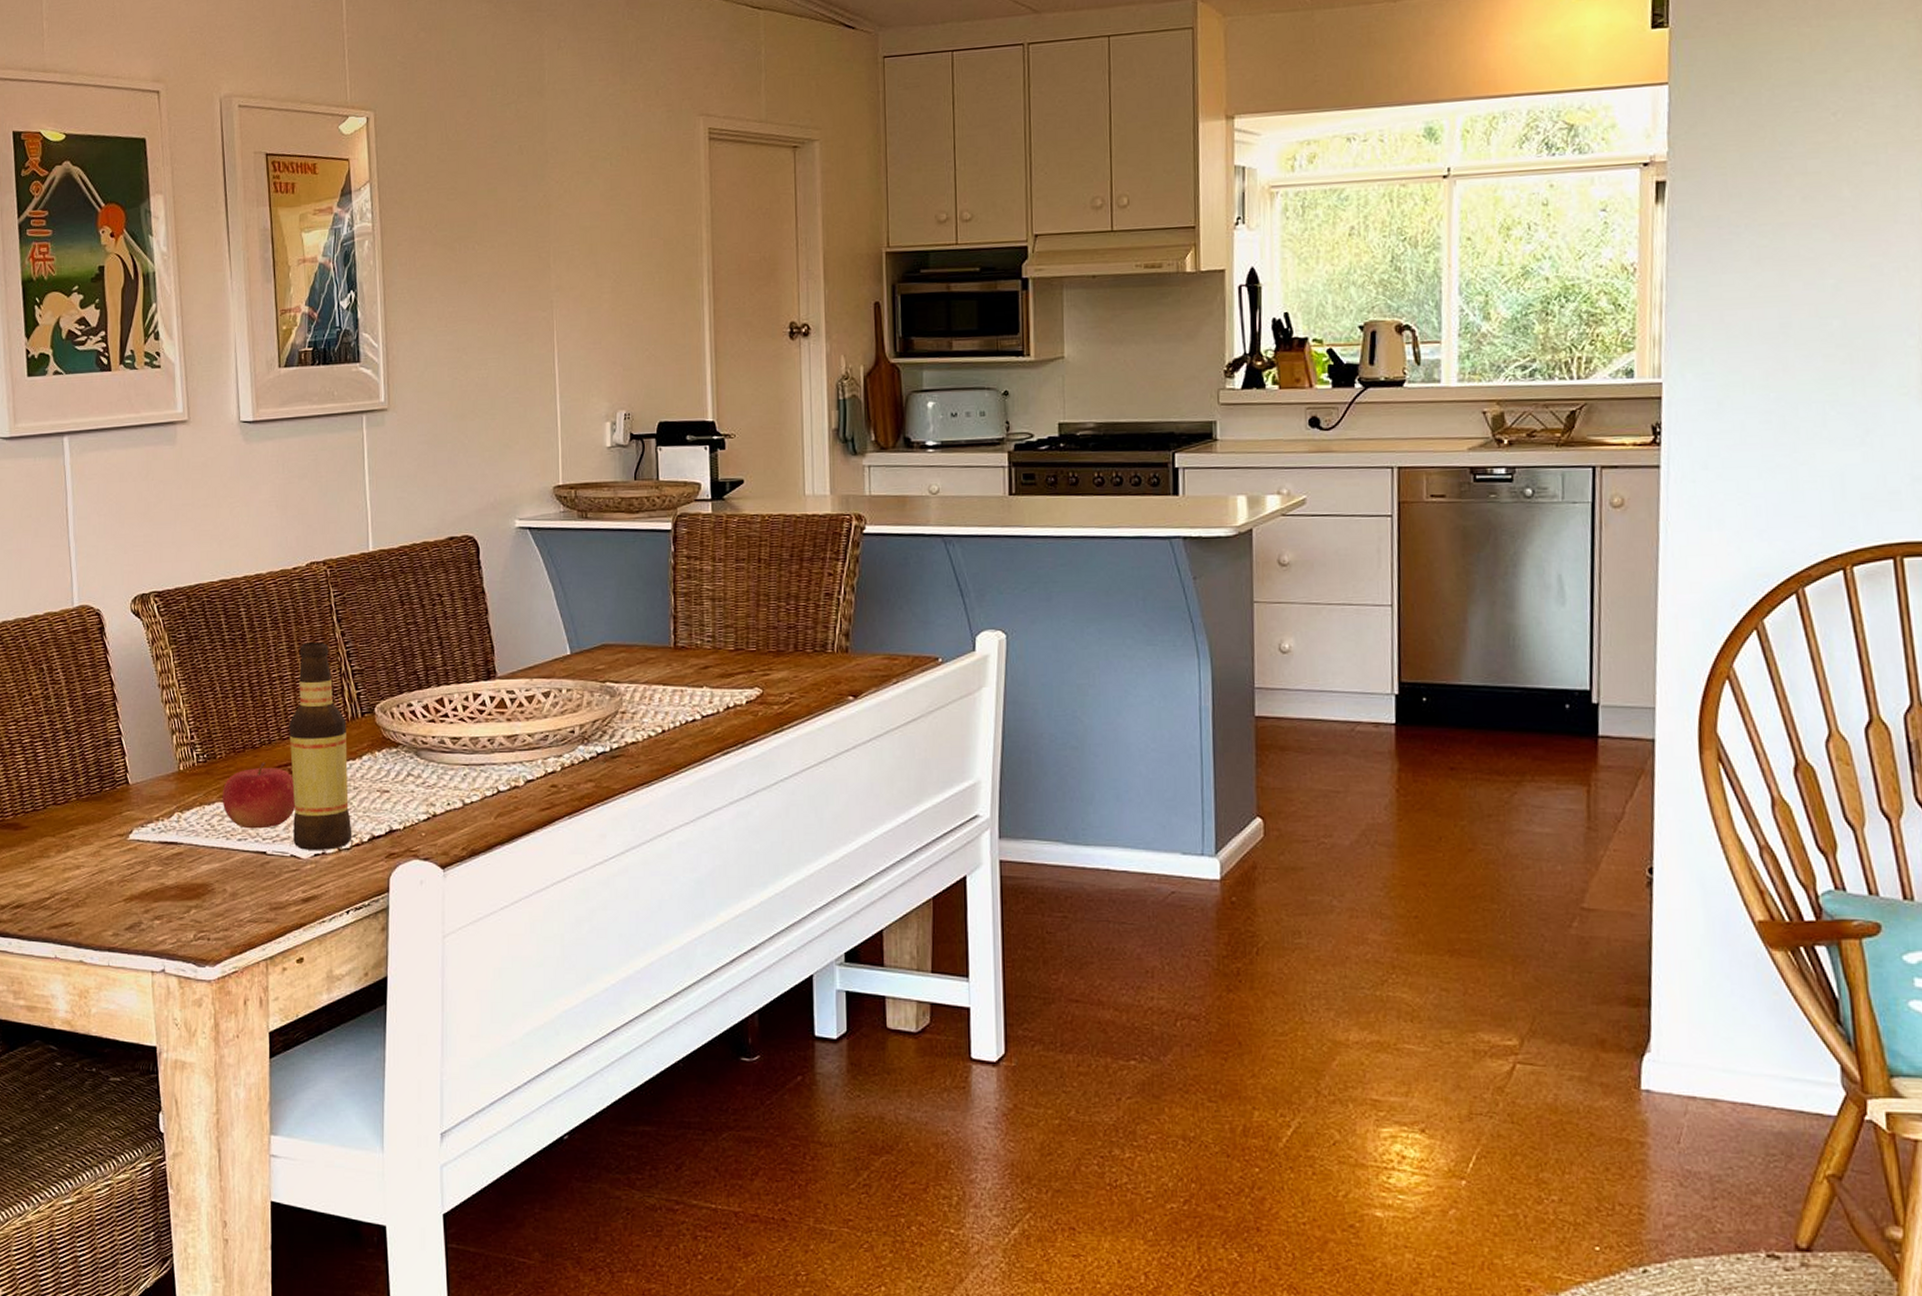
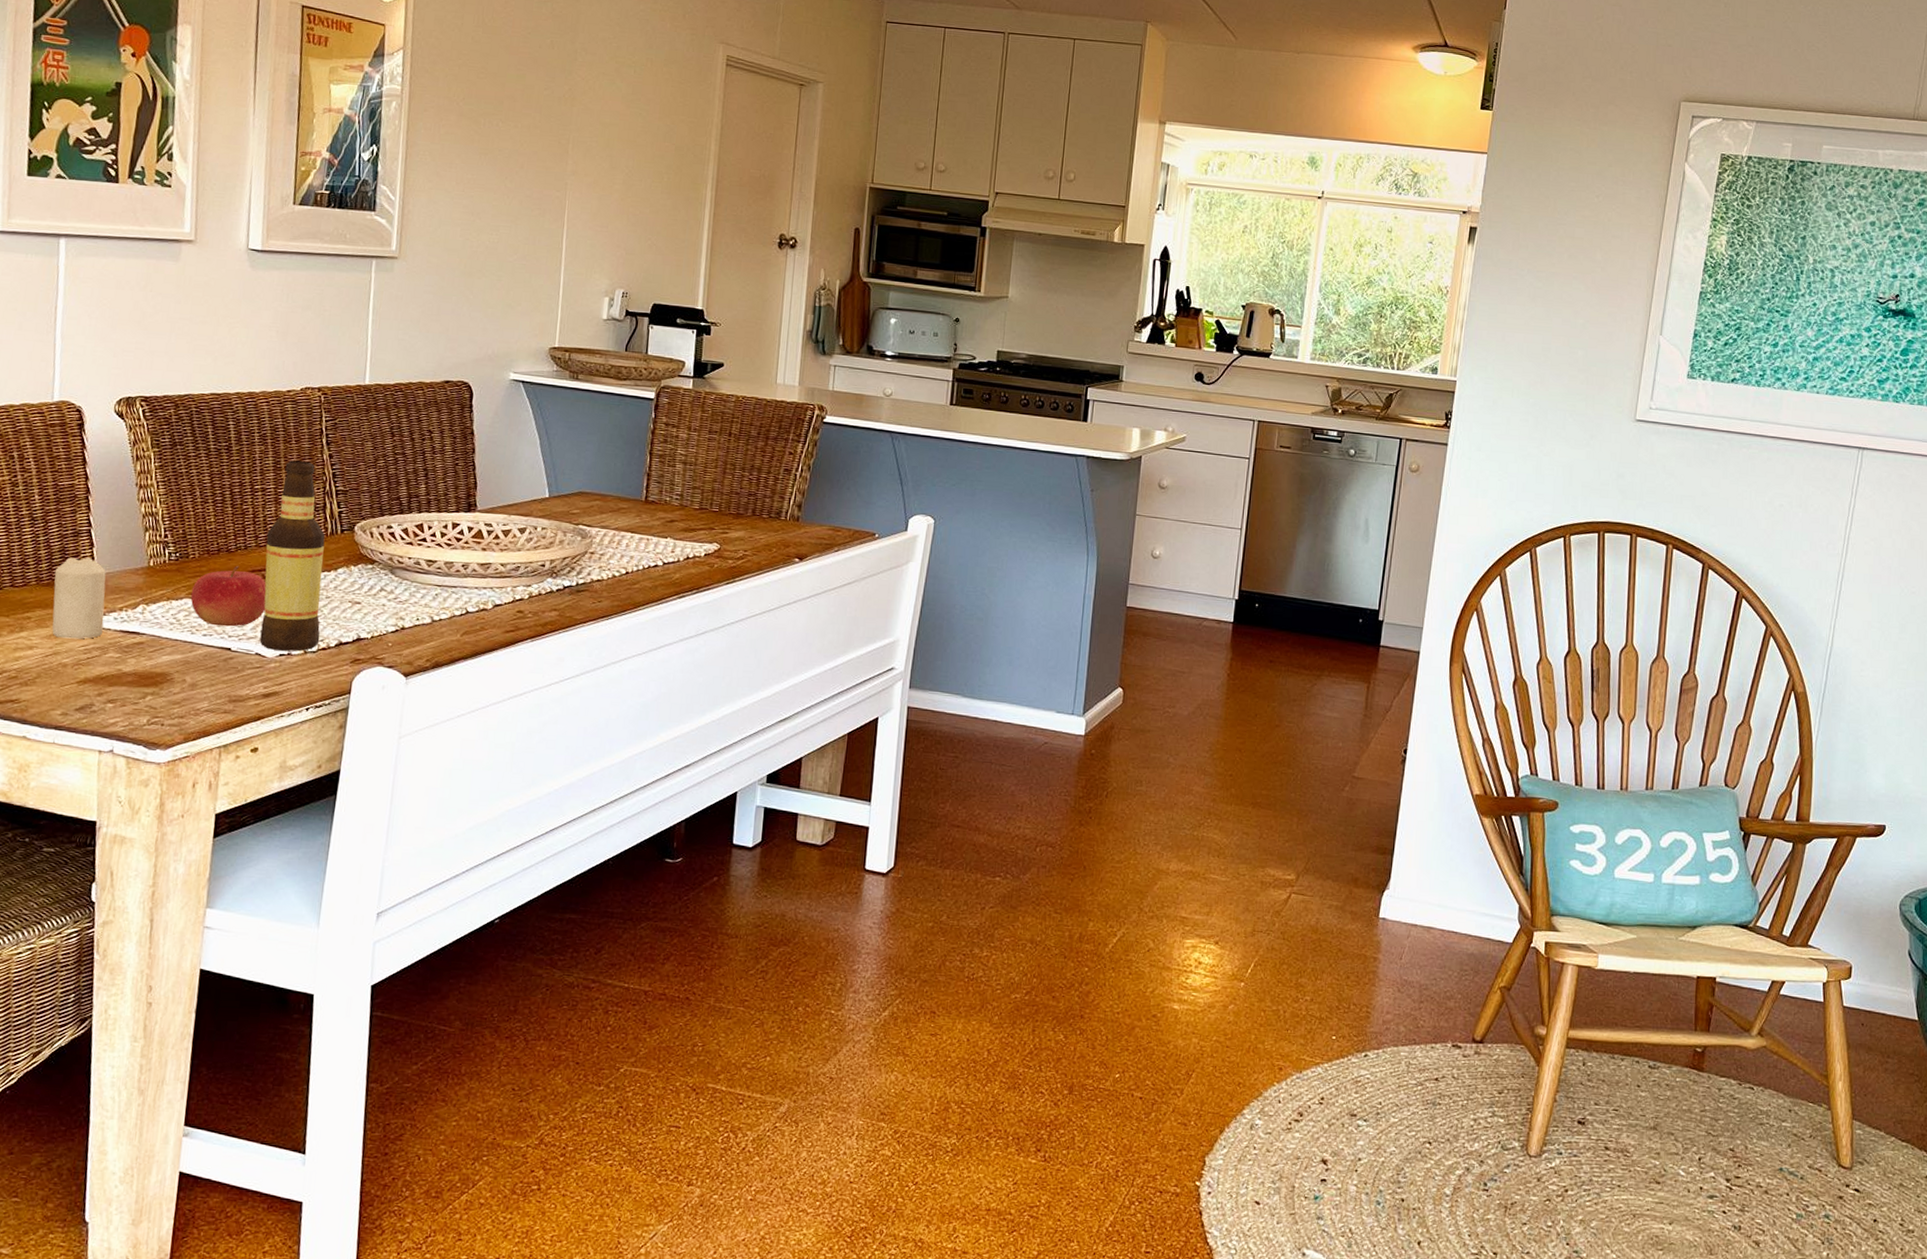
candle: none [92,767,143,855] -> present [52,557,106,639]

